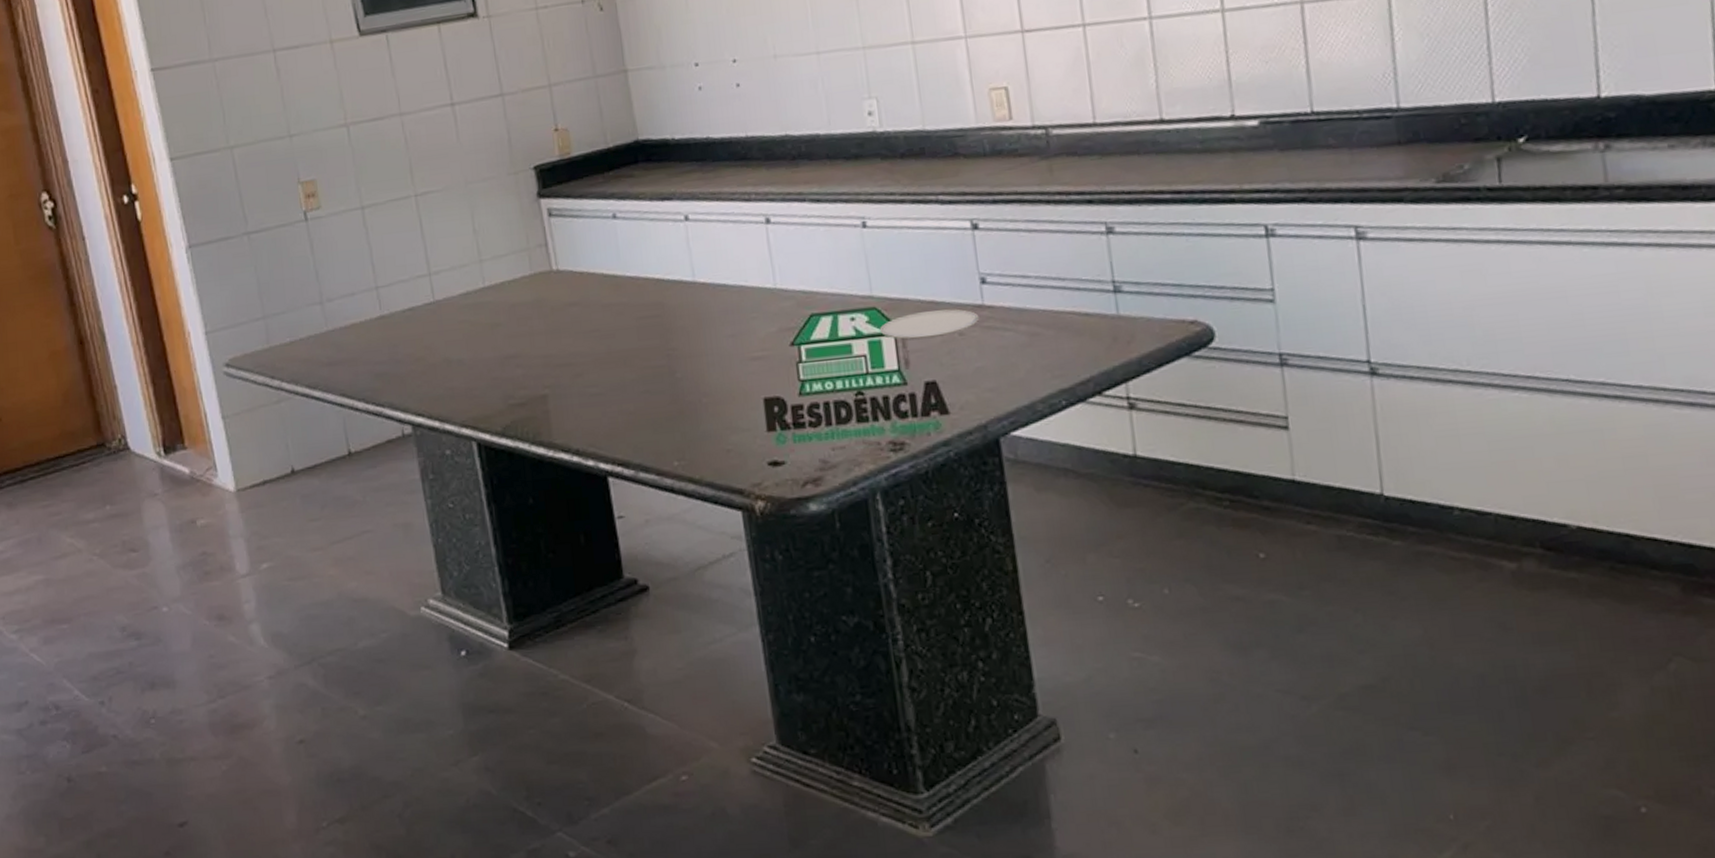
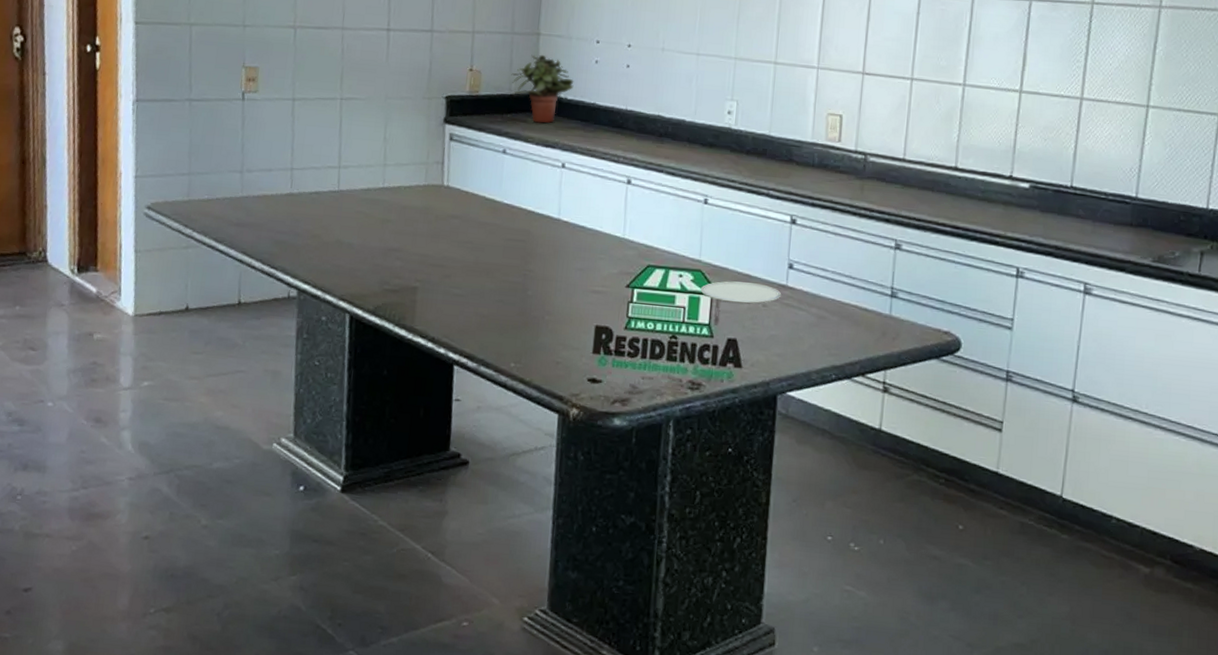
potted plant: none [603,93,679,175] -> present [511,54,574,123]

